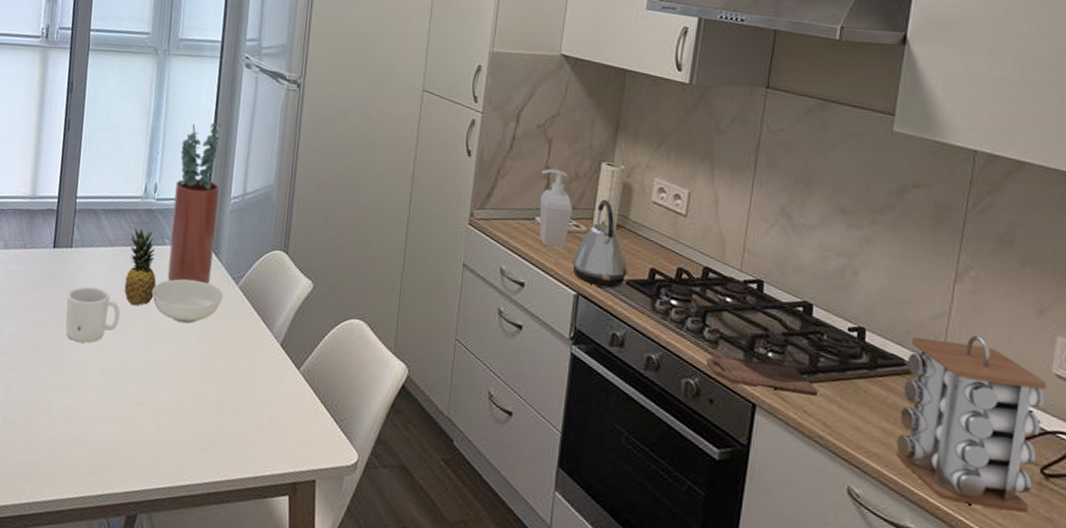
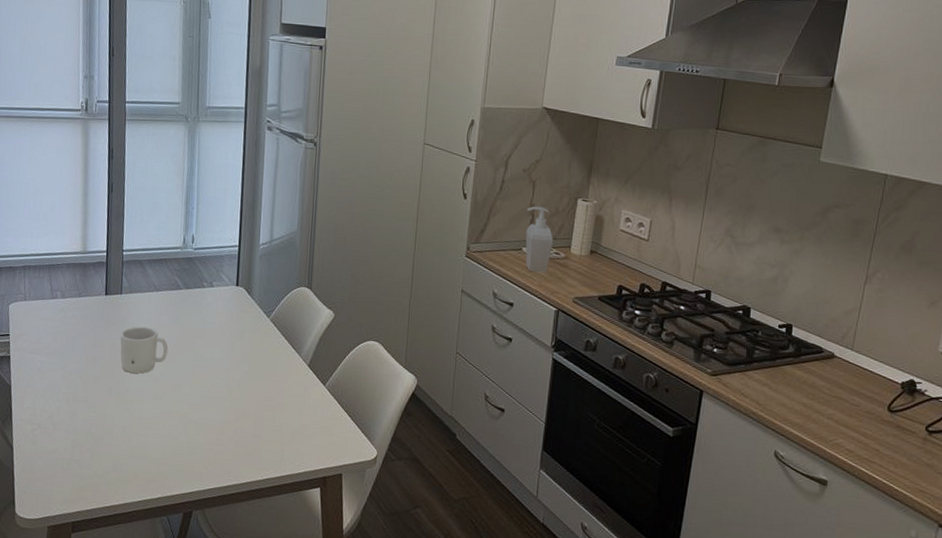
fruit: present [124,228,157,306] -> none [170,274,198,341]
bowl: present [151,278,223,324] -> none [194,315,257,353]
vase: present [167,114,221,284] -> none [207,172,250,319]
kettle: present [571,199,628,288] -> none [552,230,599,304]
cutting board: present [706,354,817,395] -> none [663,353,753,381]
spice rack: present [896,335,1047,513] -> none [814,326,934,462]

